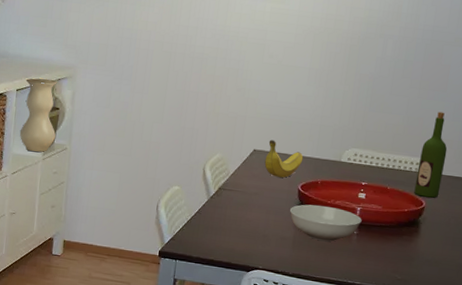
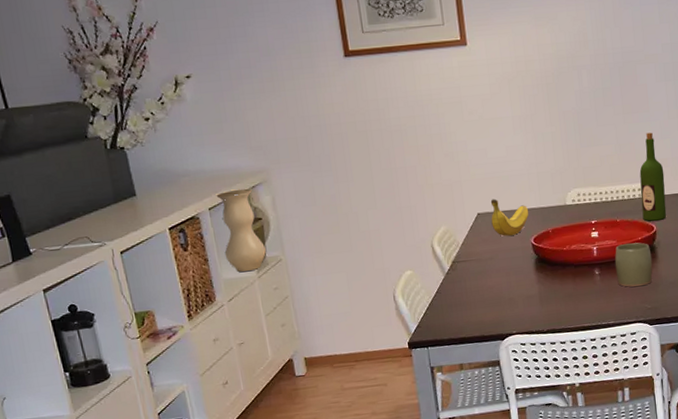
bowl: present [289,204,362,242] -> none [528,252,601,291]
mug: none [373,211,415,256] -> present [614,242,653,287]

